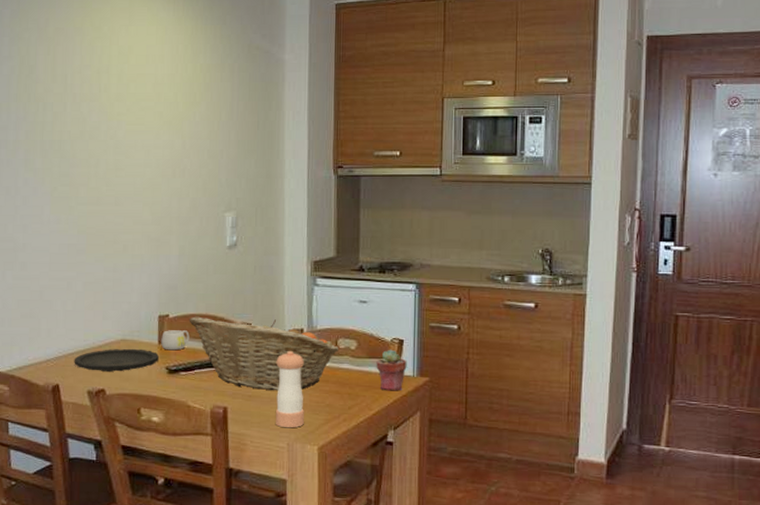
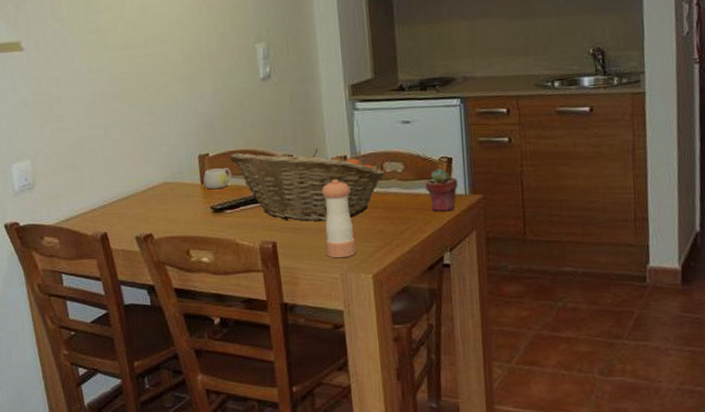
plate: present [74,348,160,372] -> none [119,190,204,217]

